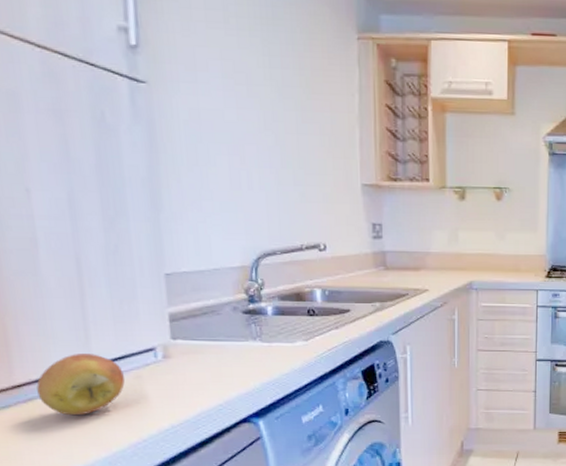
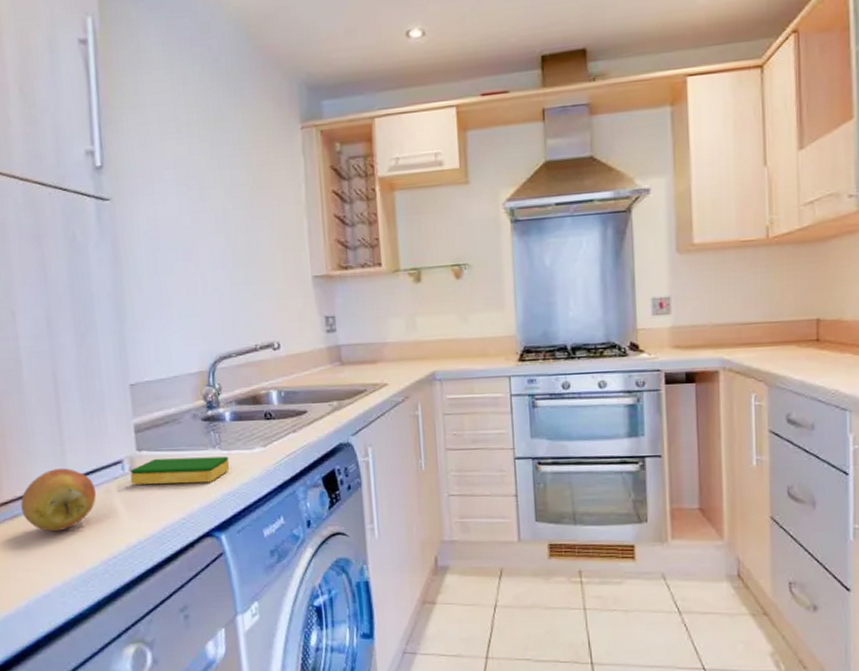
dish sponge: none [163,348,271,373] -> present [130,456,230,485]

